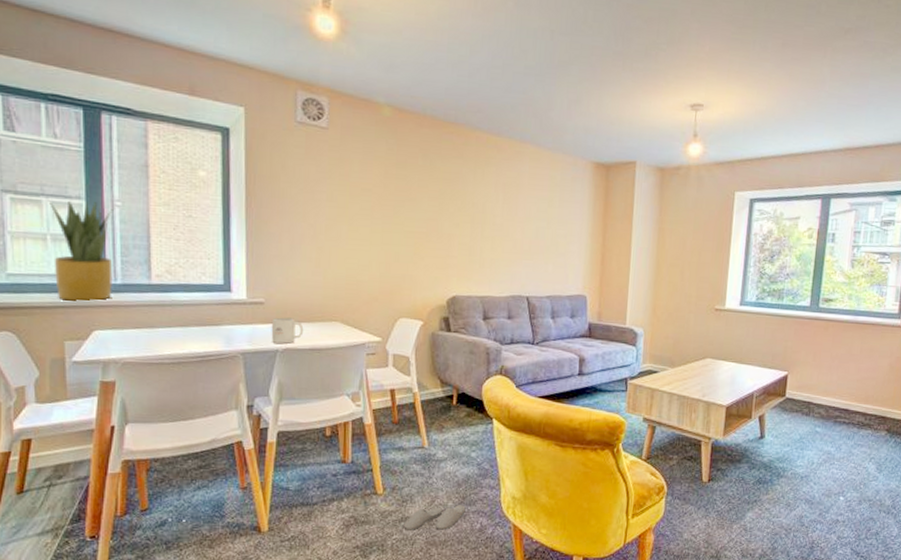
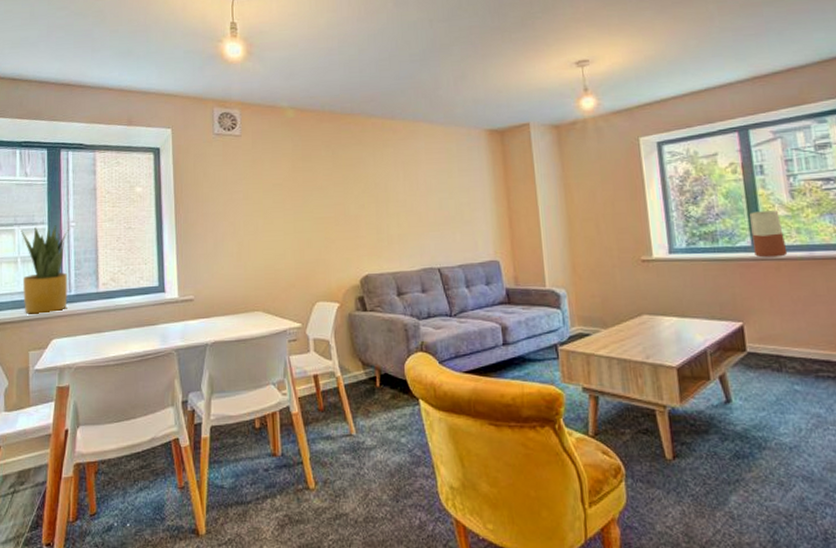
mug: present [271,317,304,344] -> none [201,311,230,337]
slippers: present [403,505,466,530] -> none [339,498,402,529]
vase: none [810,275,839,319] -> present [749,210,788,258]

